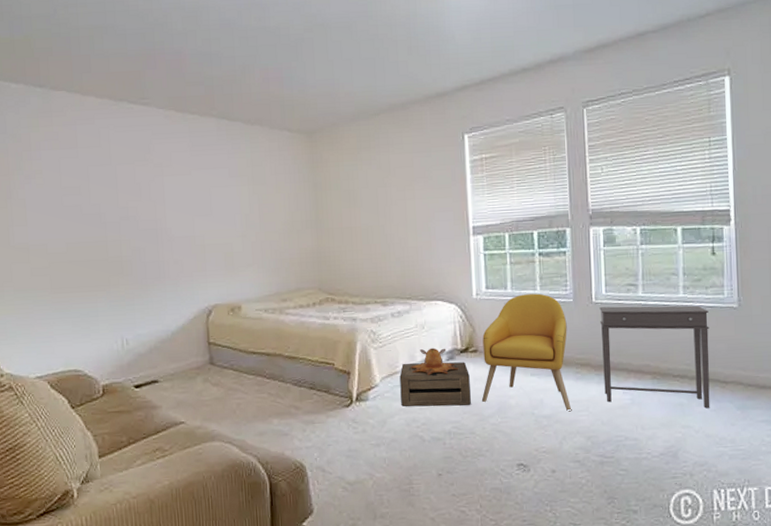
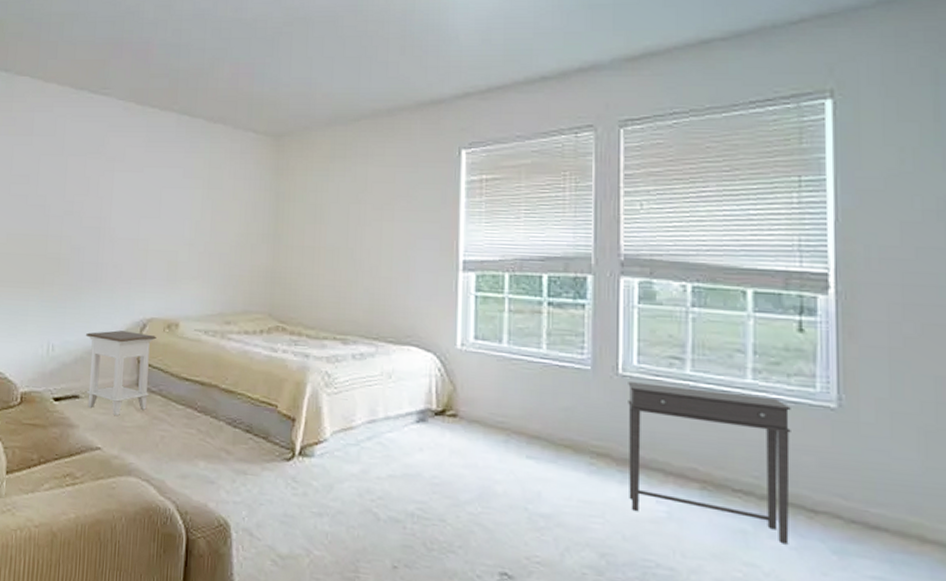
nightstand: none [157,318,223,393] -> present [86,330,157,417]
toy box: present [399,347,471,407] -> none [354,403,445,483]
armchair: present [481,293,572,412] -> none [457,352,581,515]

